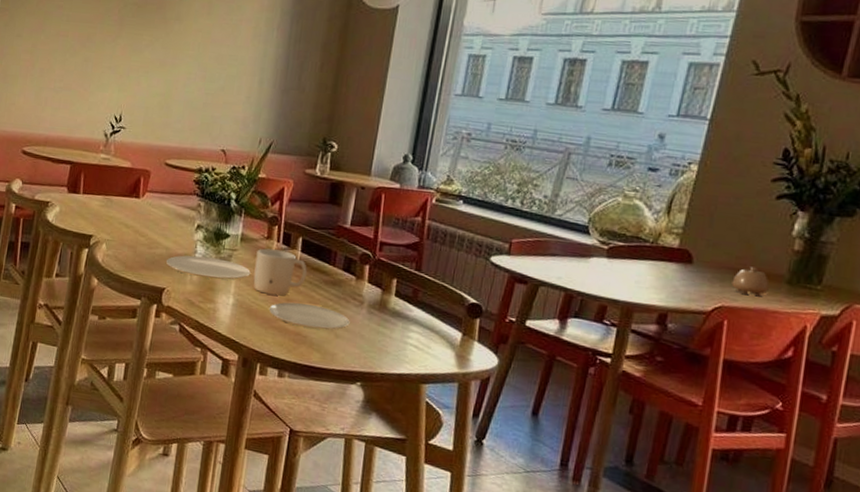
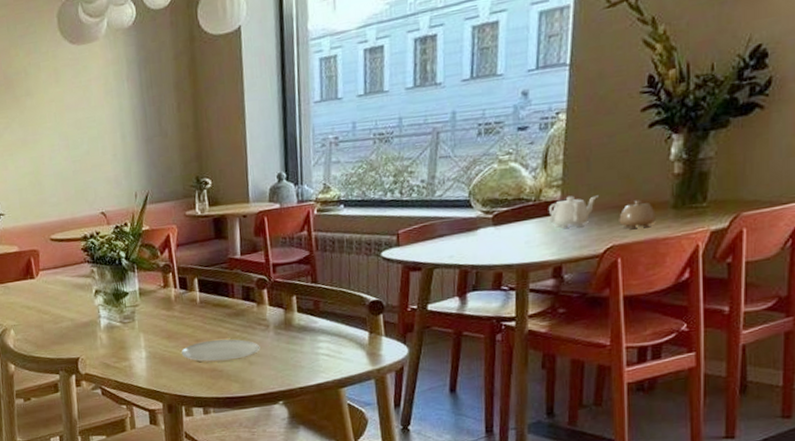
plate: present [166,255,251,280] -> none [74,317,156,340]
mug: present [253,248,307,296] -> none [157,294,210,340]
teapot: none [662,246,716,281] -> present [548,195,598,230]

